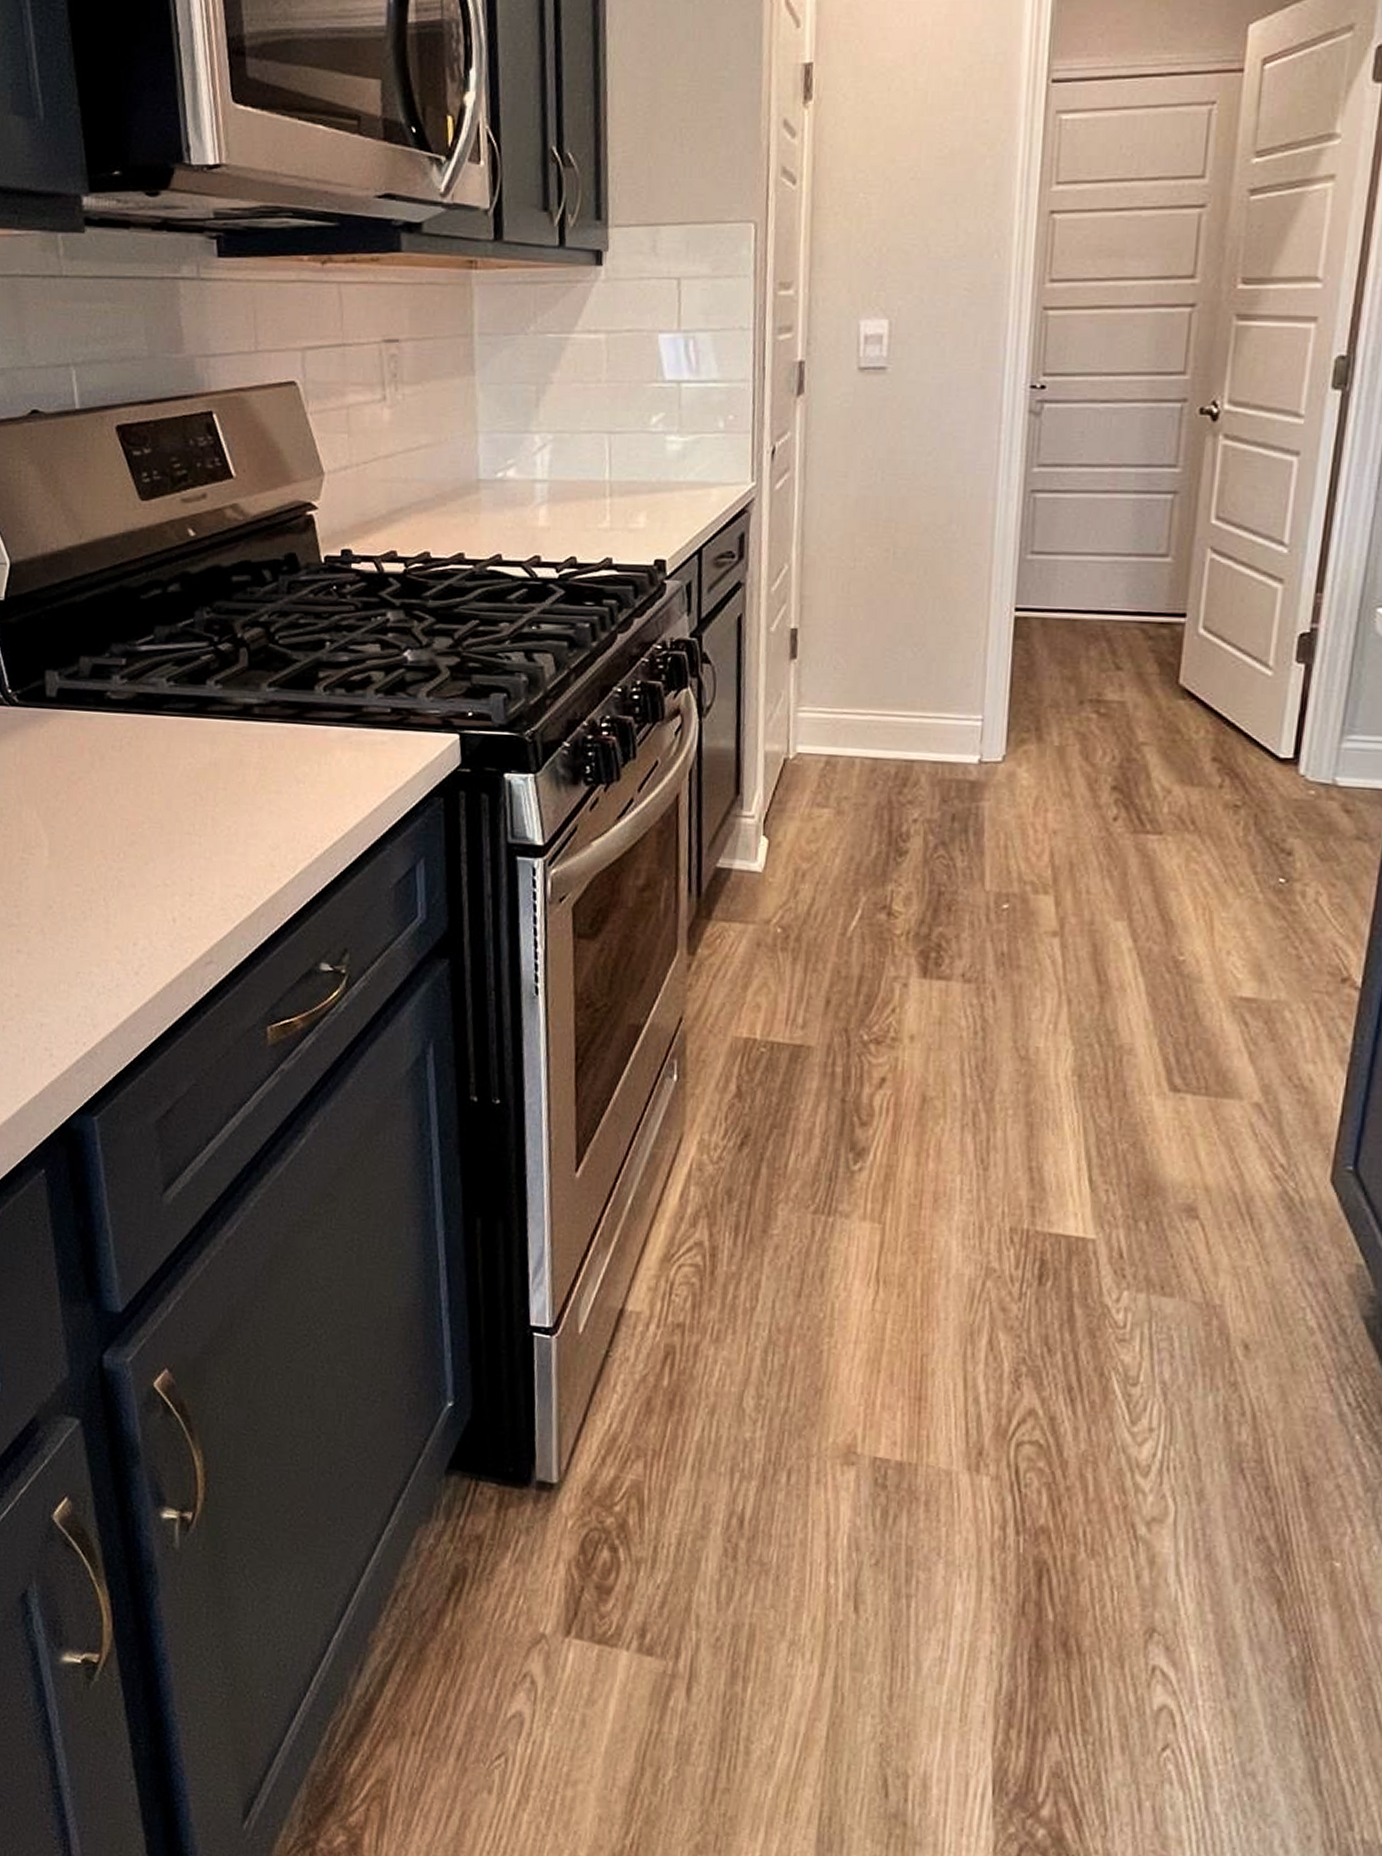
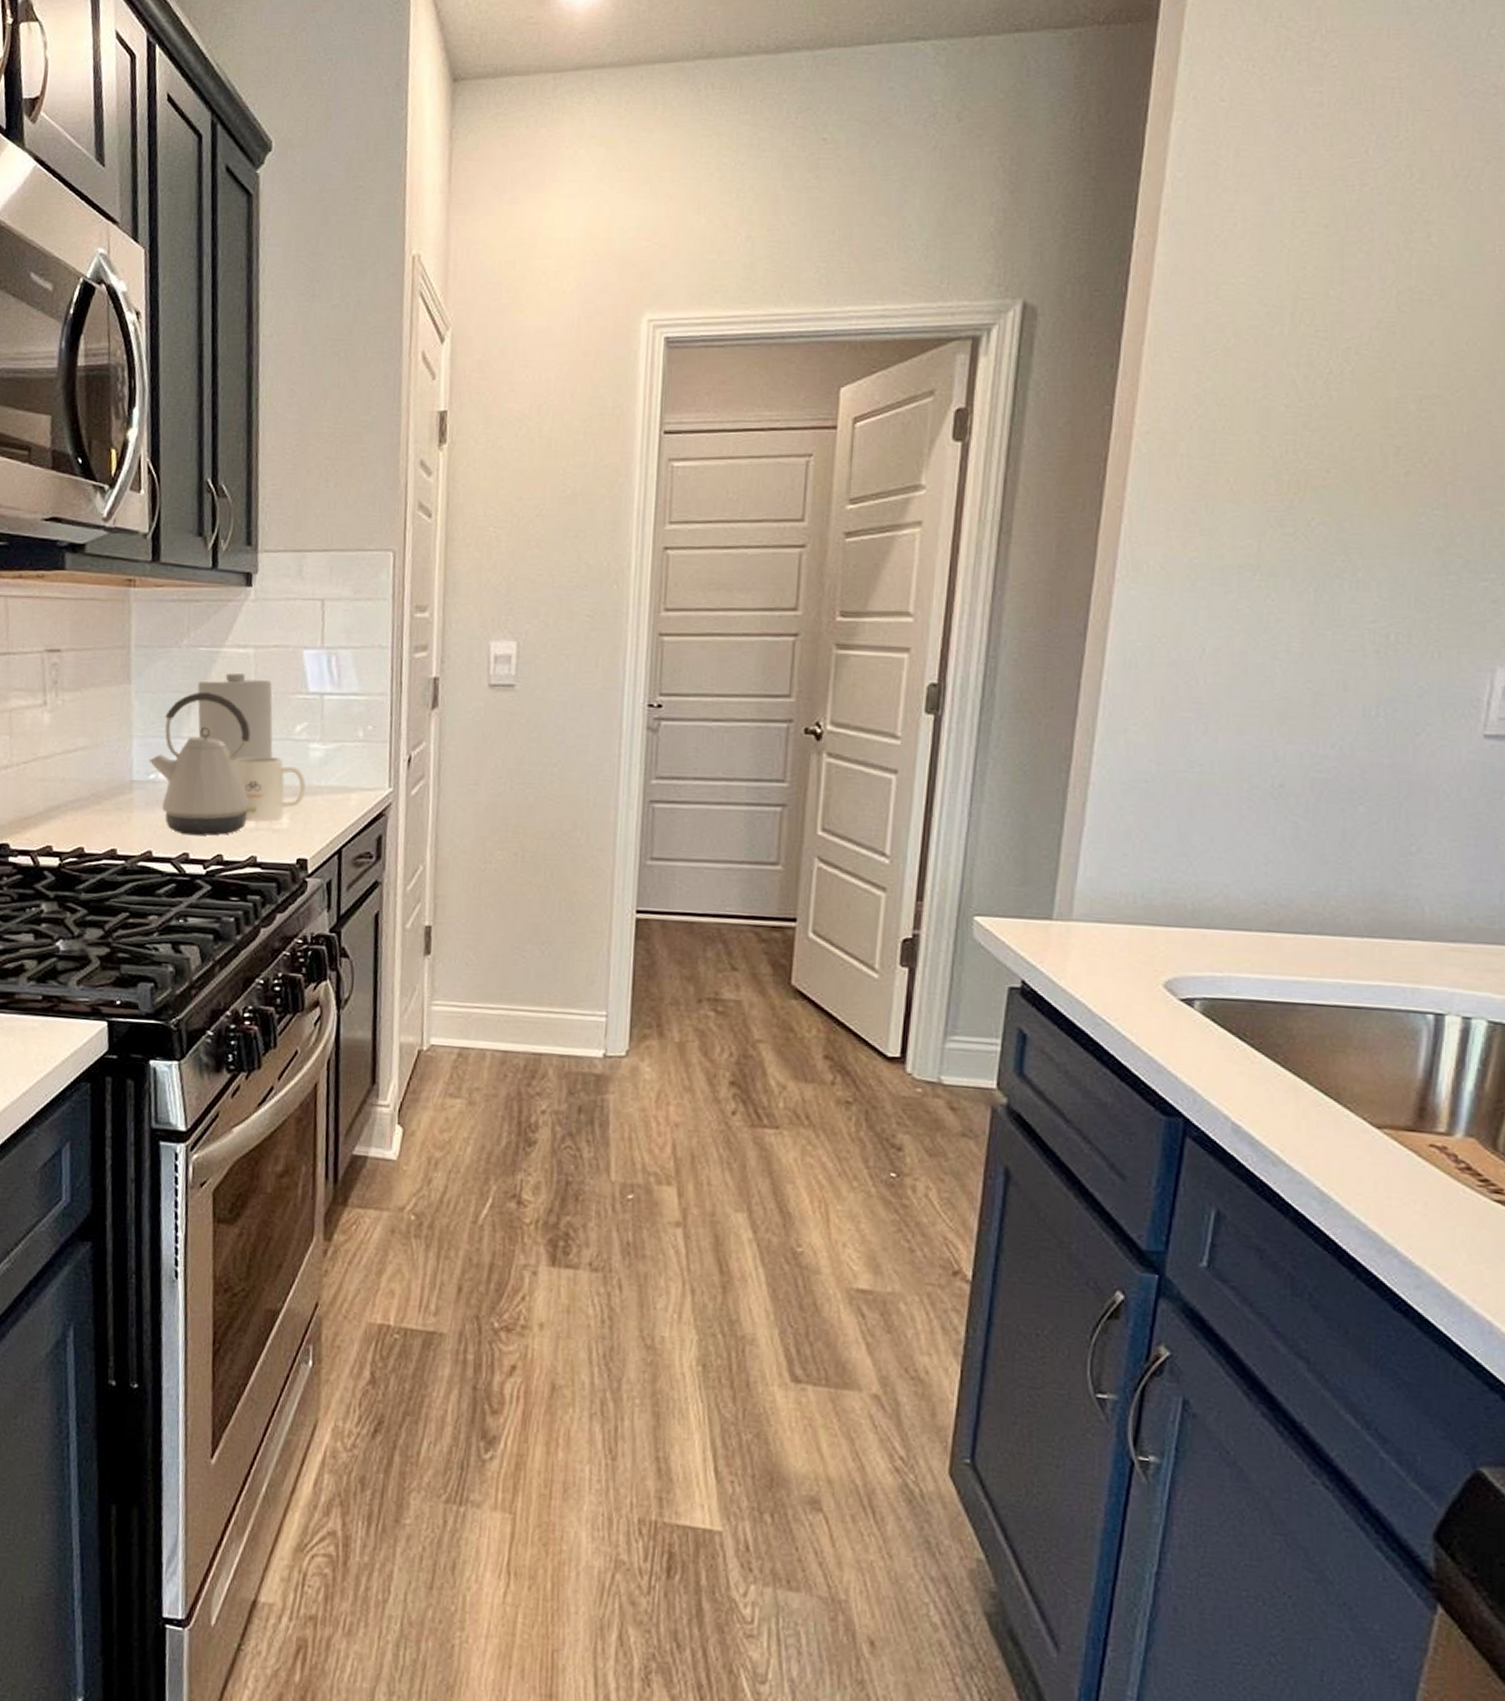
kettle: none [496,382,613,537] -> present [149,691,258,836]
paper towel holder: none [546,361,628,456] -> present [197,673,273,761]
mug: none [584,451,663,521] -> present [232,756,306,822]

